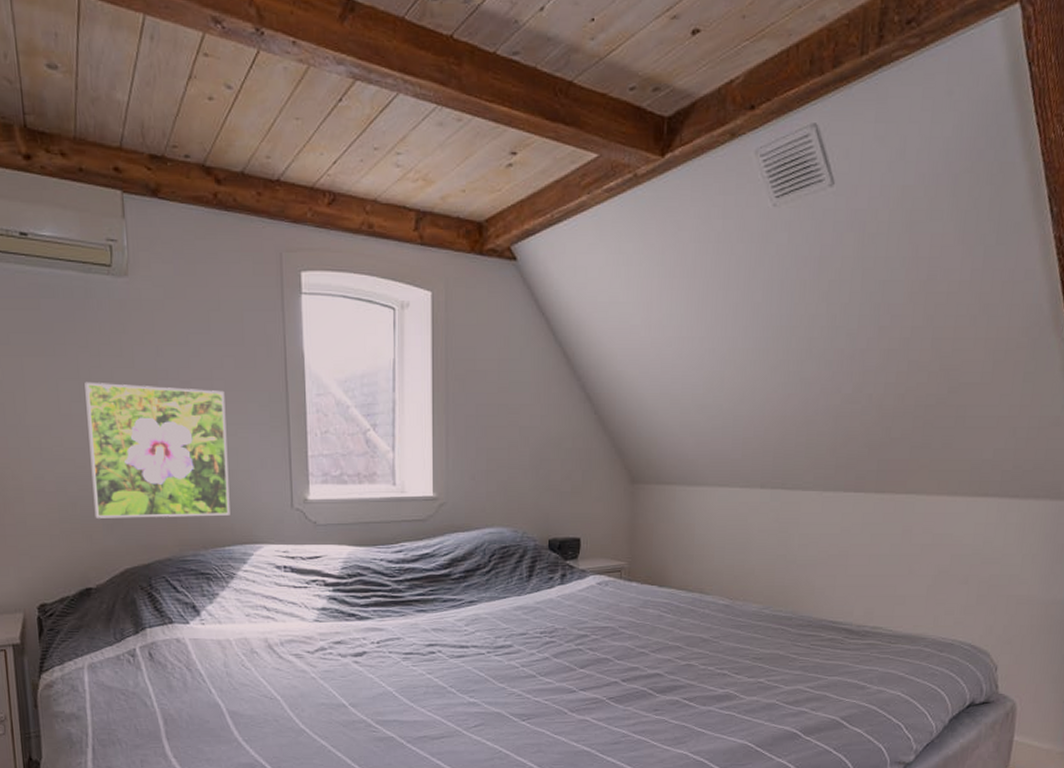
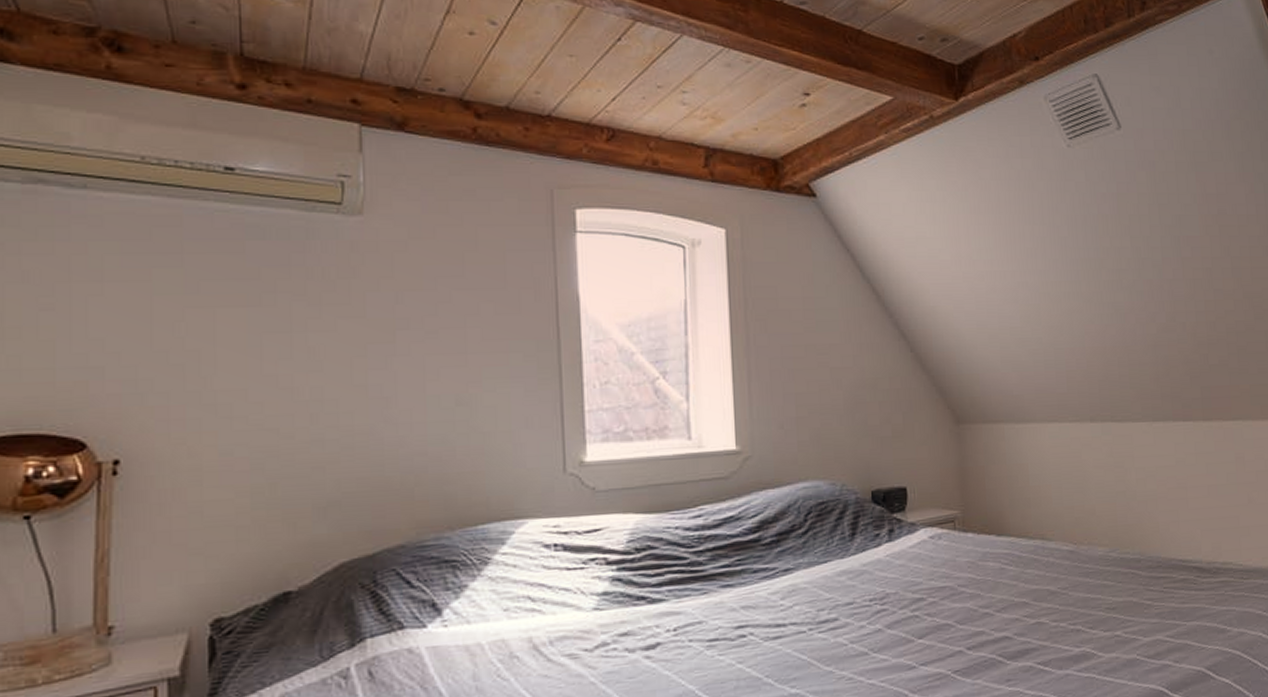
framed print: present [85,381,231,518] -> none [298,335,486,501]

